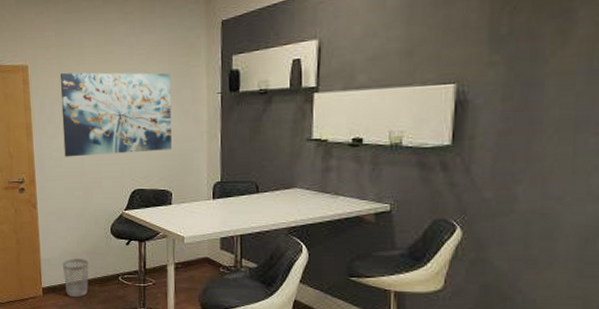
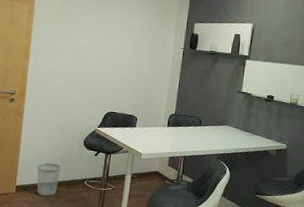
wall art: present [60,72,172,157] -> none [54,11,148,85]

